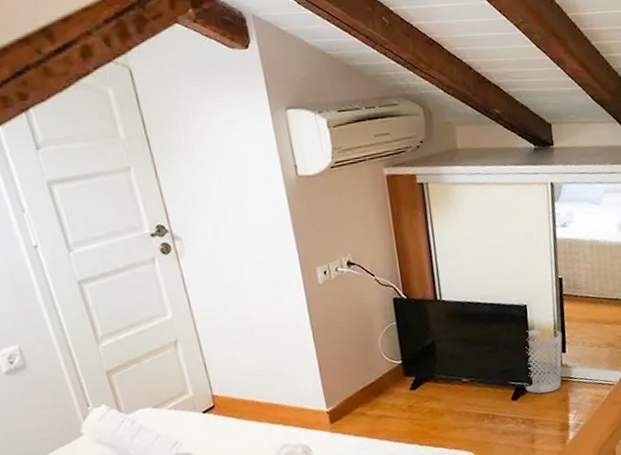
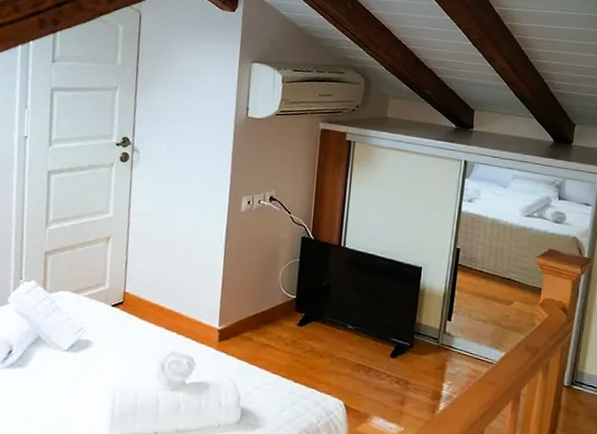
wastebasket: present [524,328,562,394] -> none [405,292,451,357]

